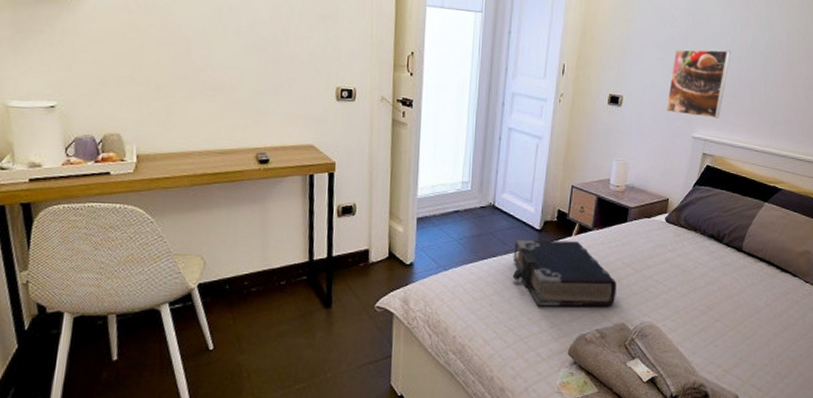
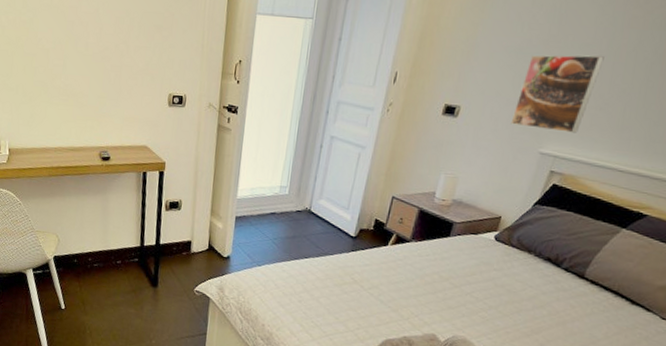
book: present [512,239,617,307] -> none [322,244,431,317]

